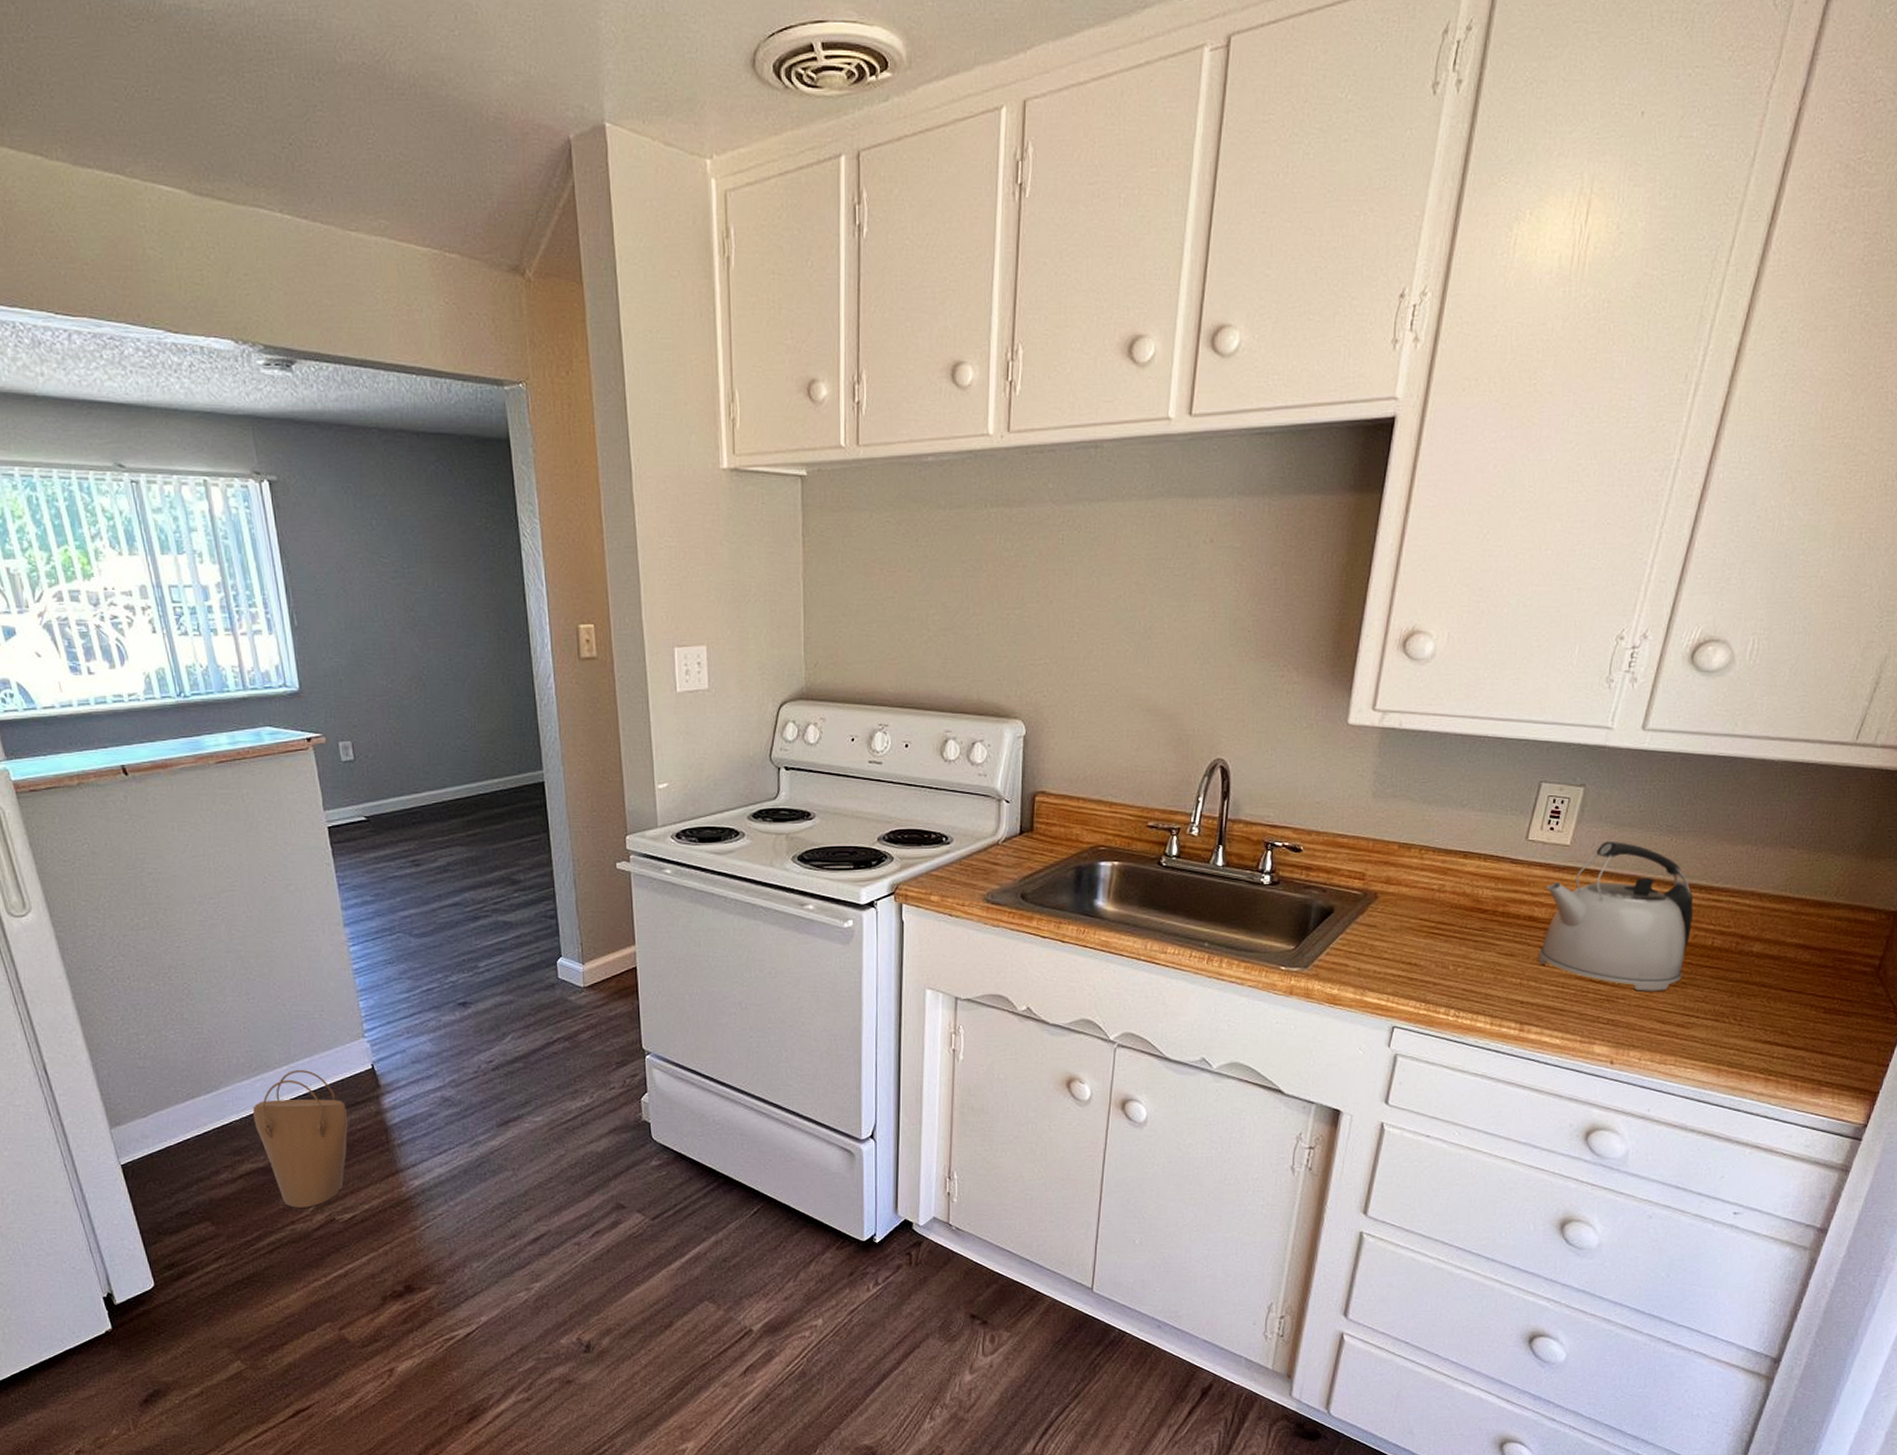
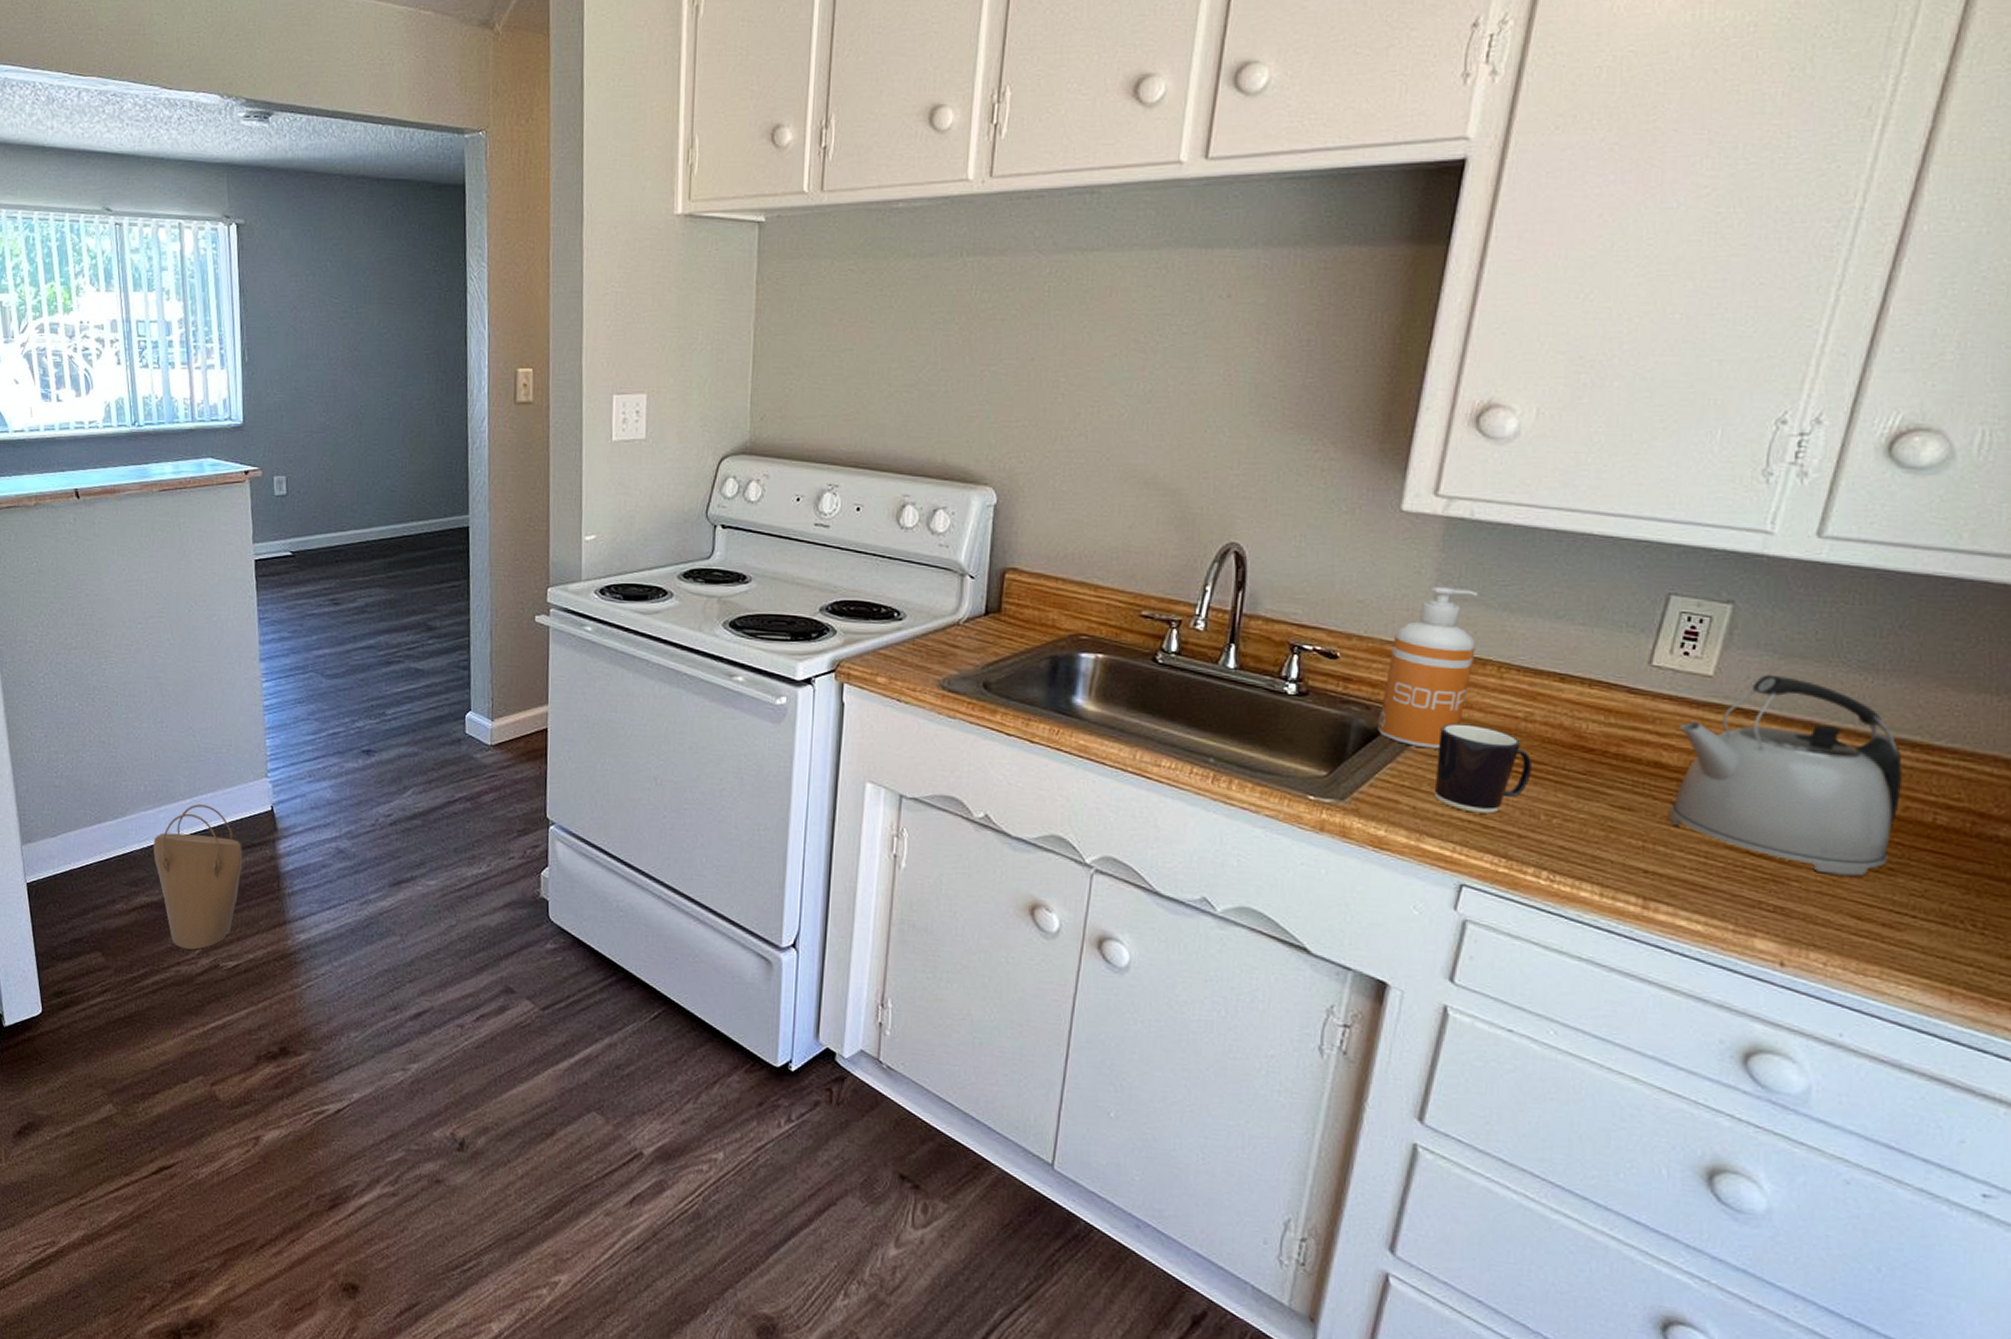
soap dispenser: none [1332,786,1405,920] -> present [1378,586,1478,749]
mug: none [1373,898,1443,969] -> present [1433,723,1532,814]

